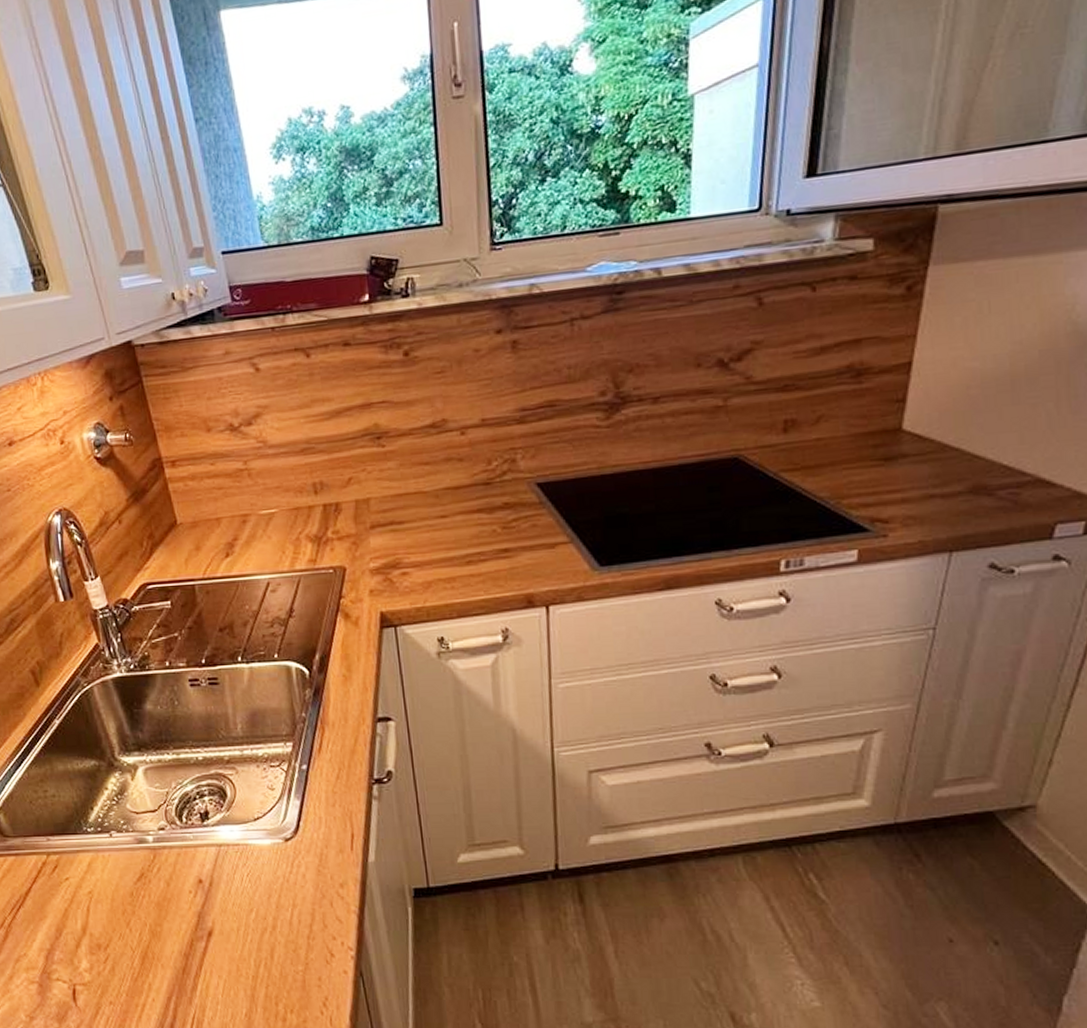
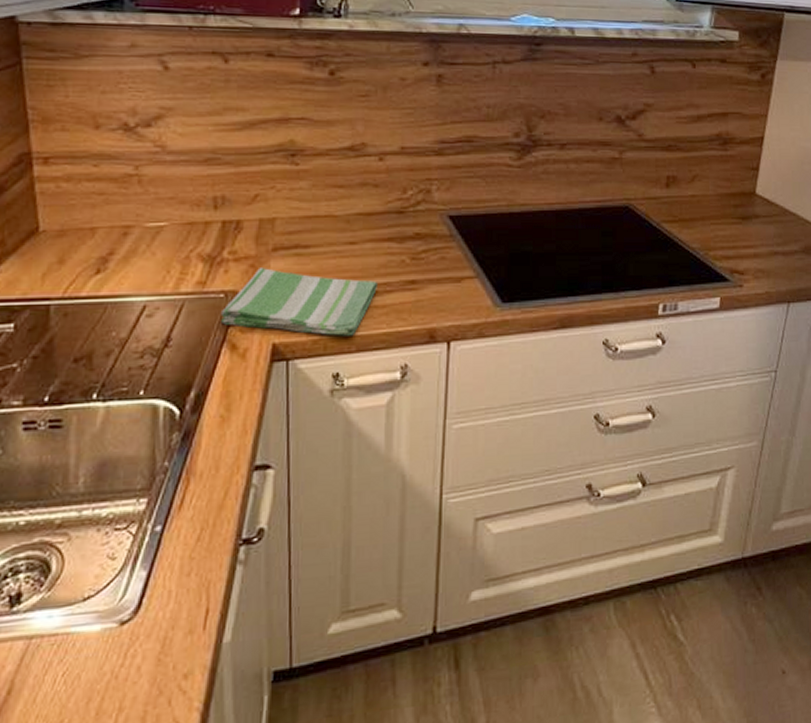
dish towel: none [332,544,472,604] -> present [220,268,377,336]

